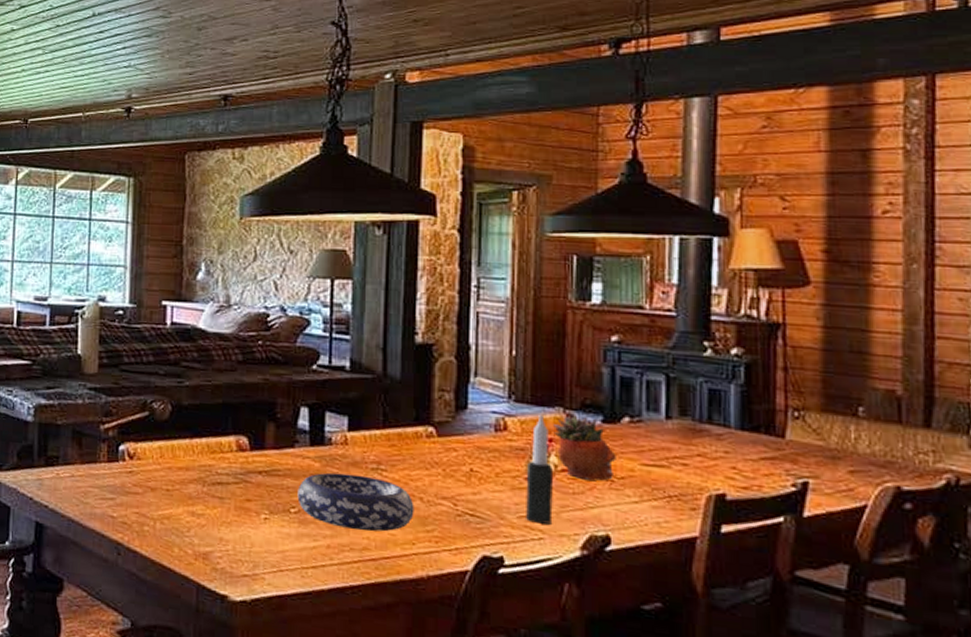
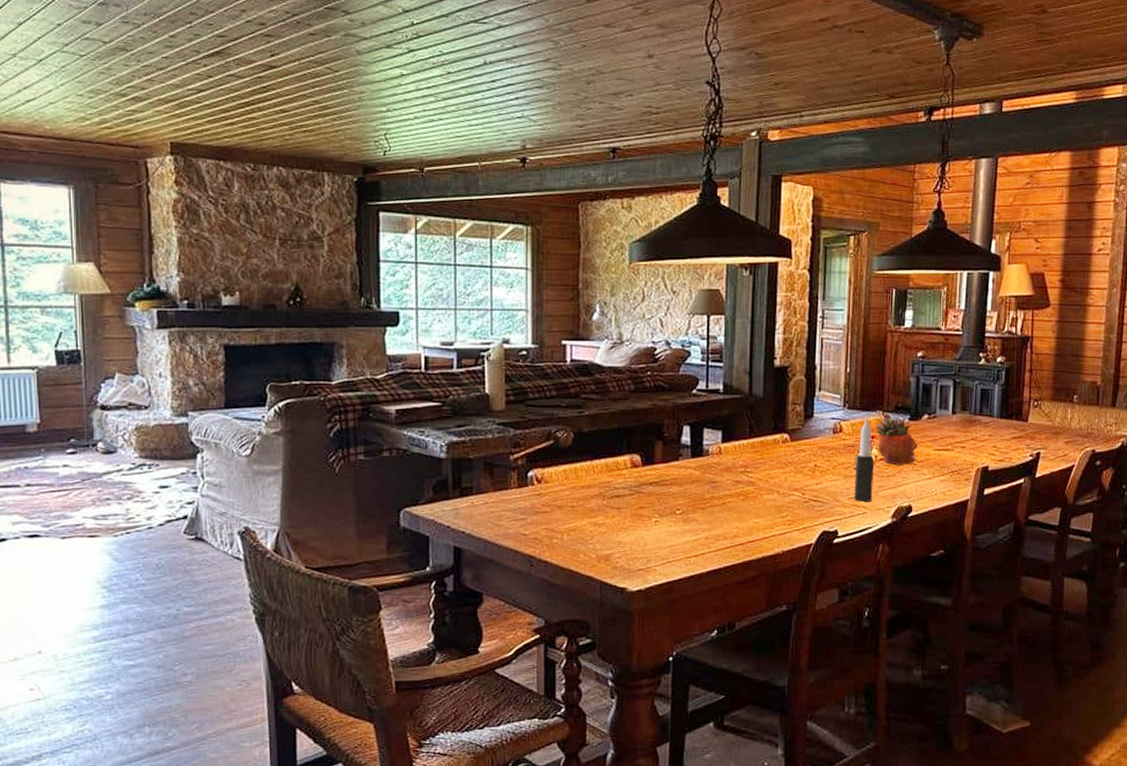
decorative bowl: present [297,472,414,532] -> none [682,478,773,523]

